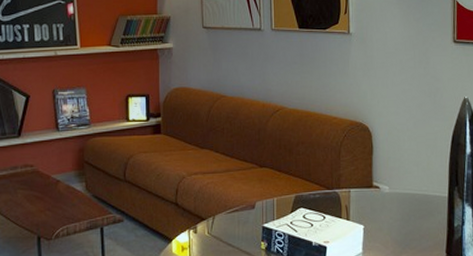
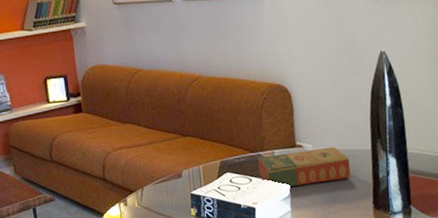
book: none [333,190,426,228] -> present [257,146,351,186]

